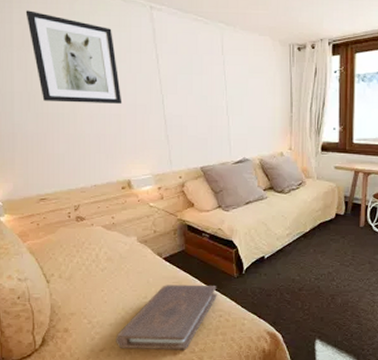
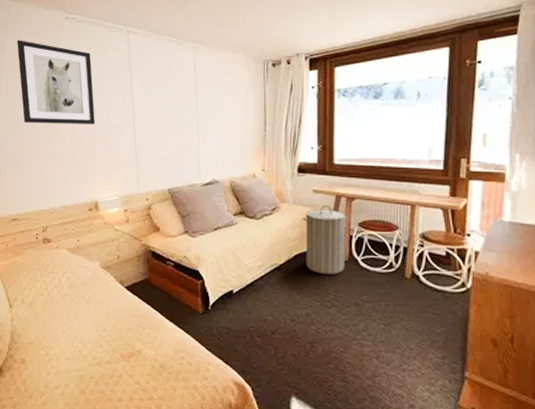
book: present [116,285,217,350] -> none [71,317,180,396]
laundry hamper: none [326,179,365,239] -> present [303,205,349,275]

